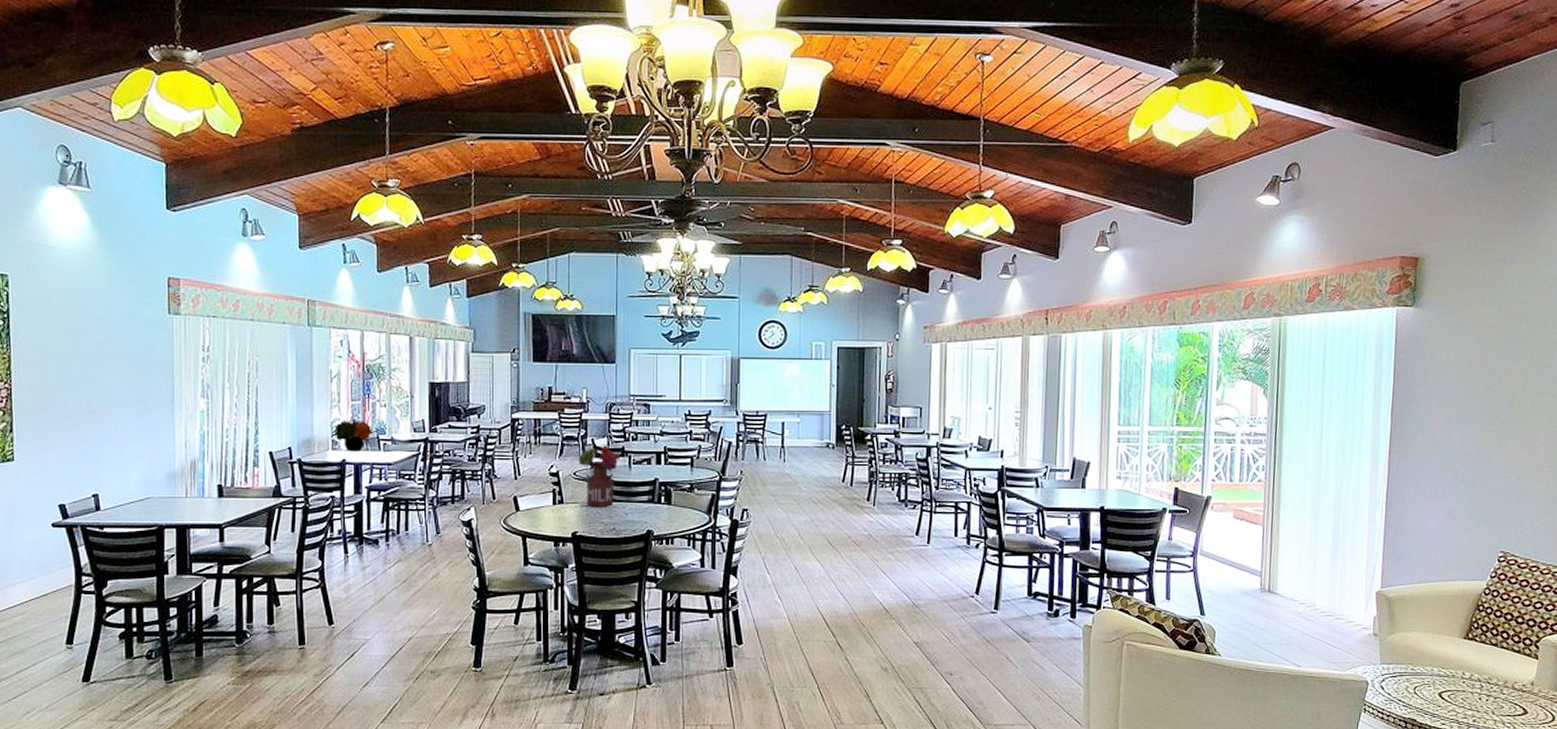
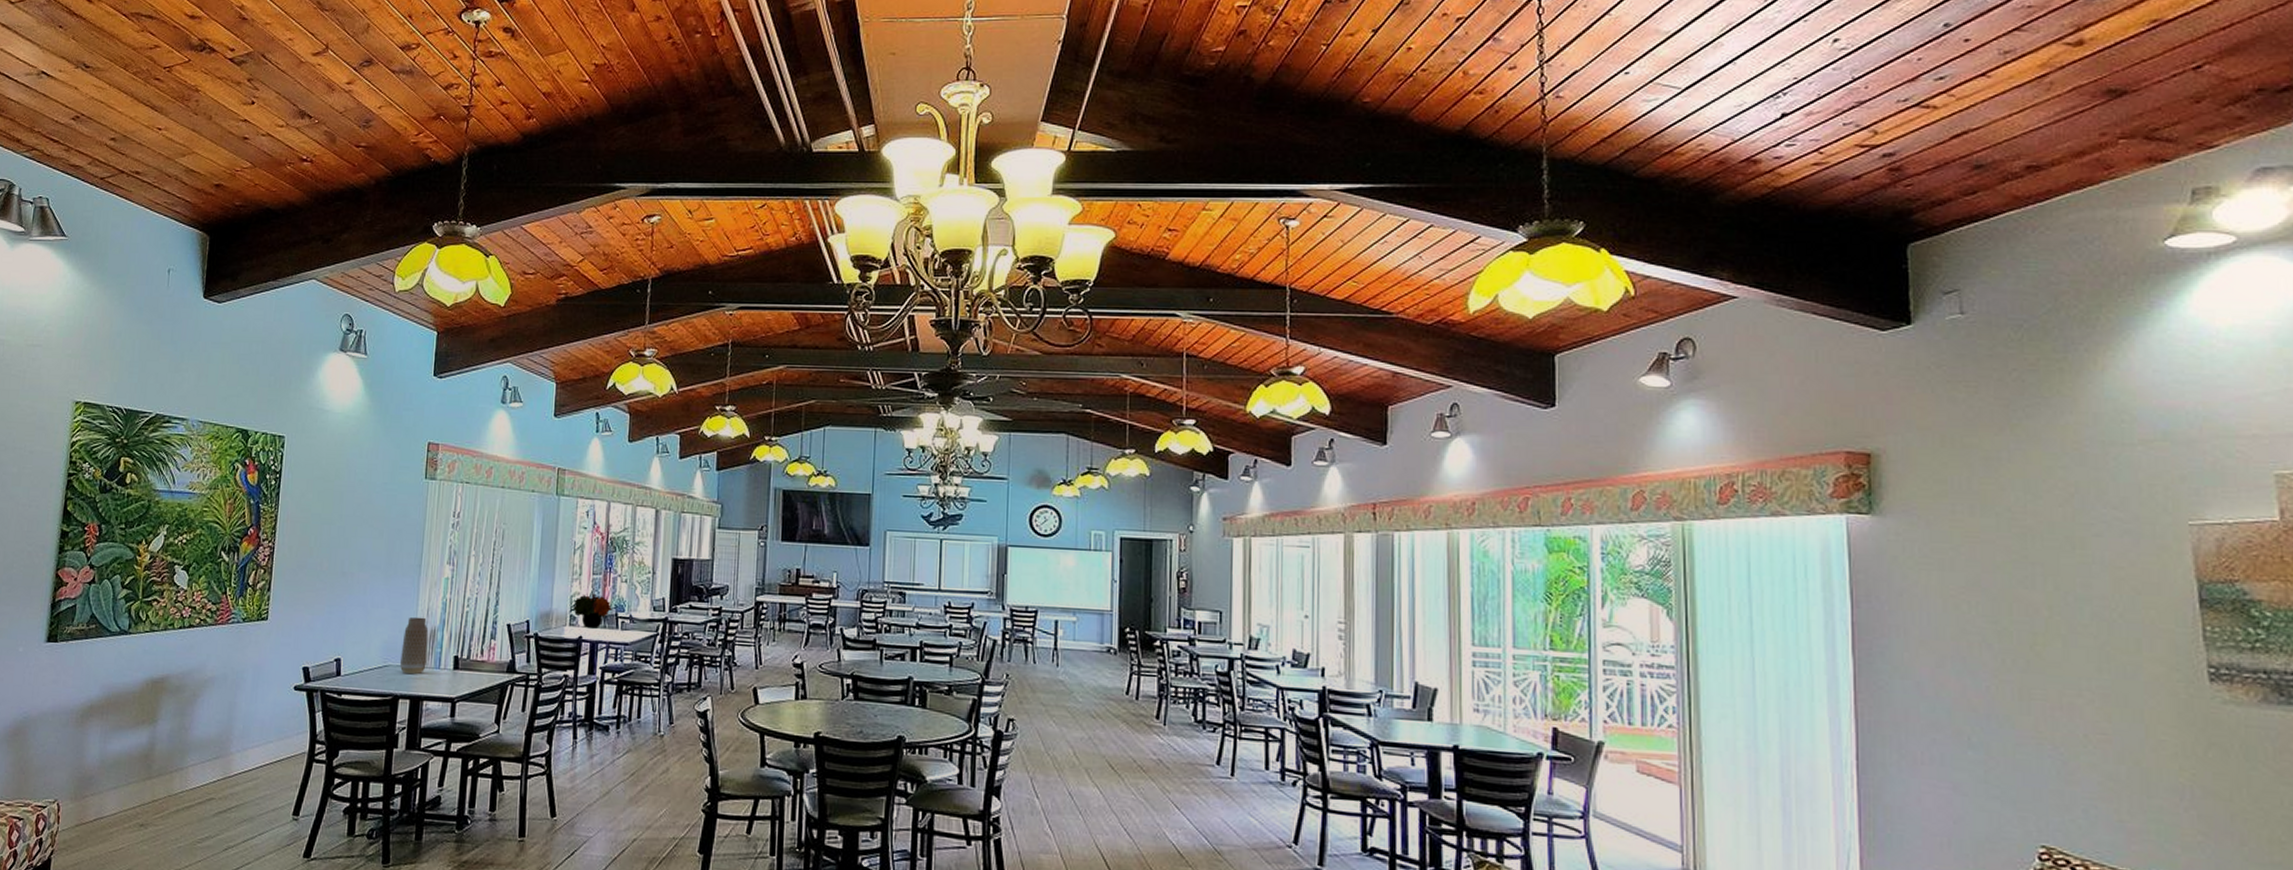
vase: none [162,449,190,505] -> present [400,616,429,675]
flower arrangement: present [577,445,620,508] -> none [824,636,871,707]

